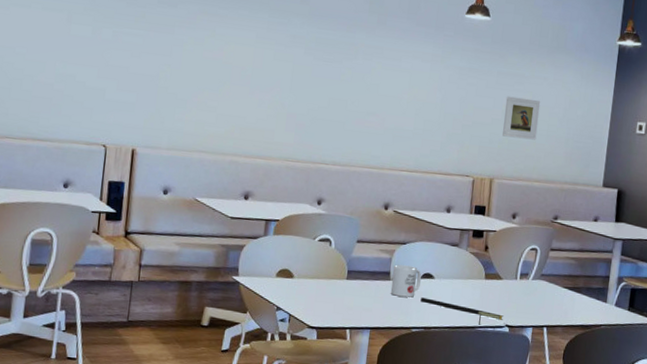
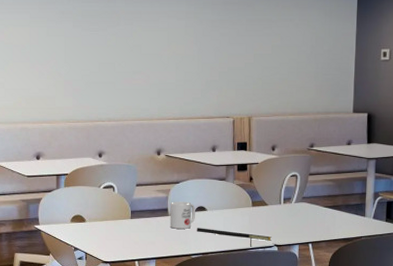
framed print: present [502,96,541,140] -> none [256,41,289,78]

